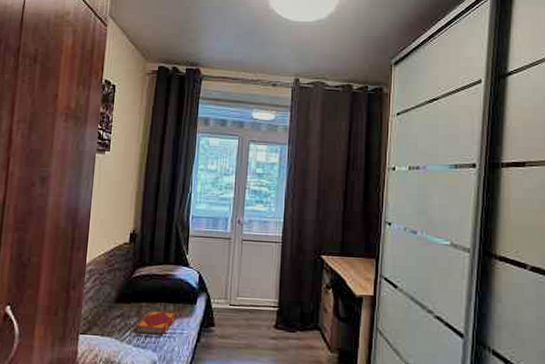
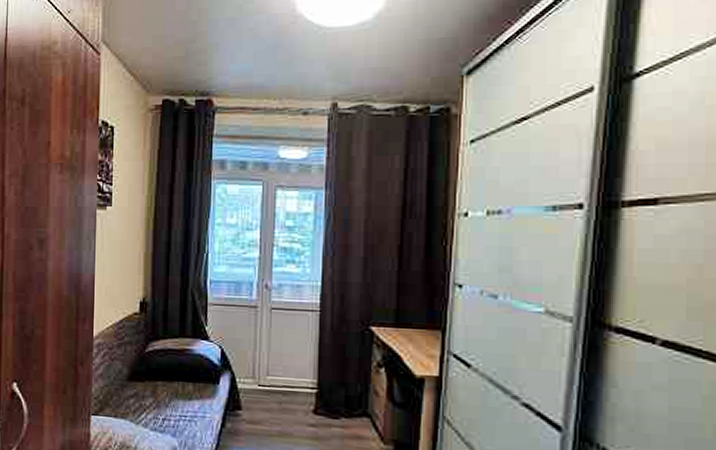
hardback book: present [135,310,178,335] -> none [151,389,198,419]

